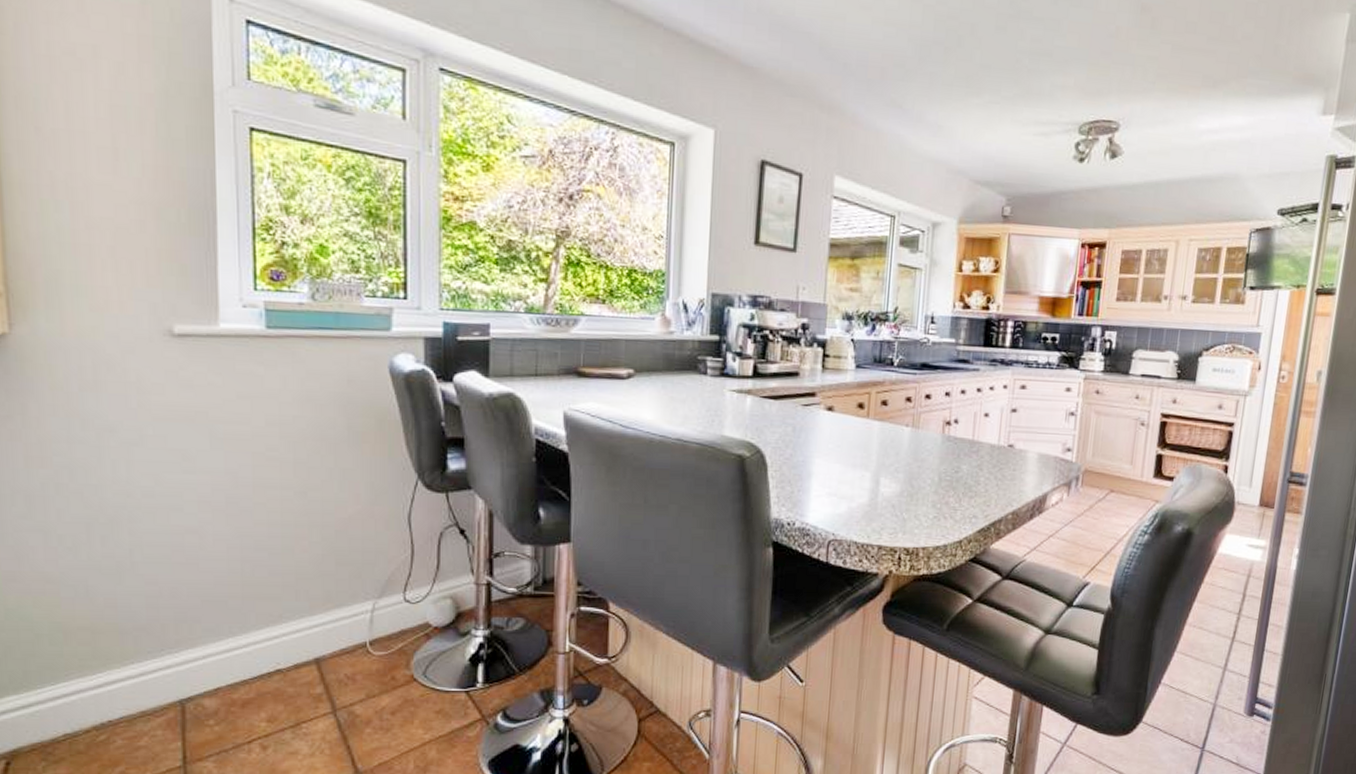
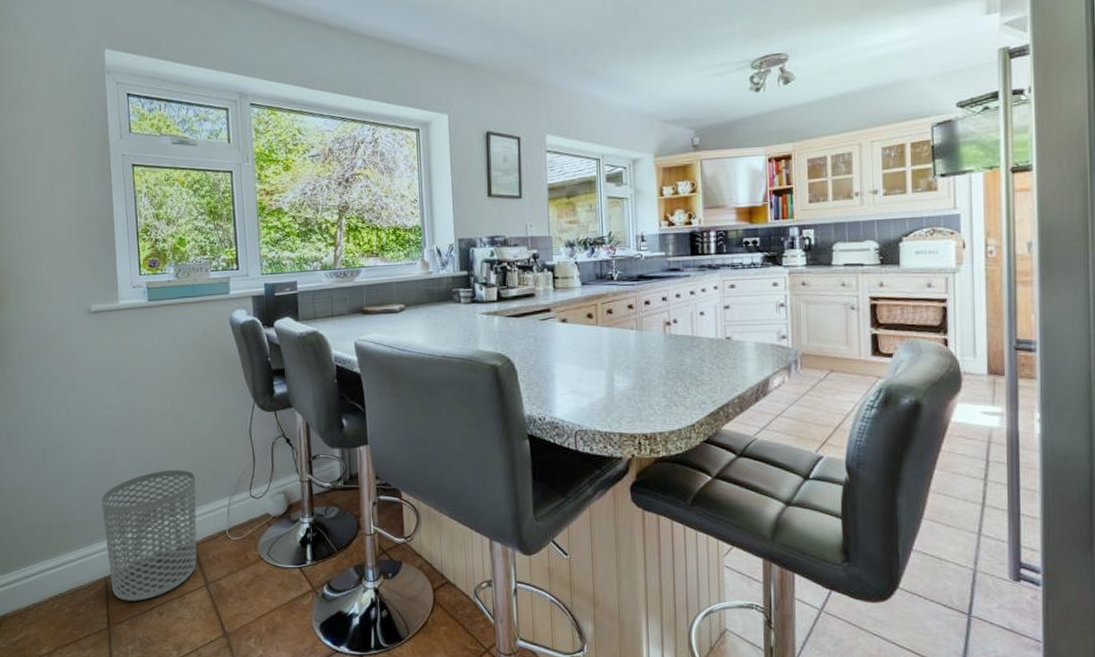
waste bin: none [180,560,326,731] -> present [101,469,197,601]

